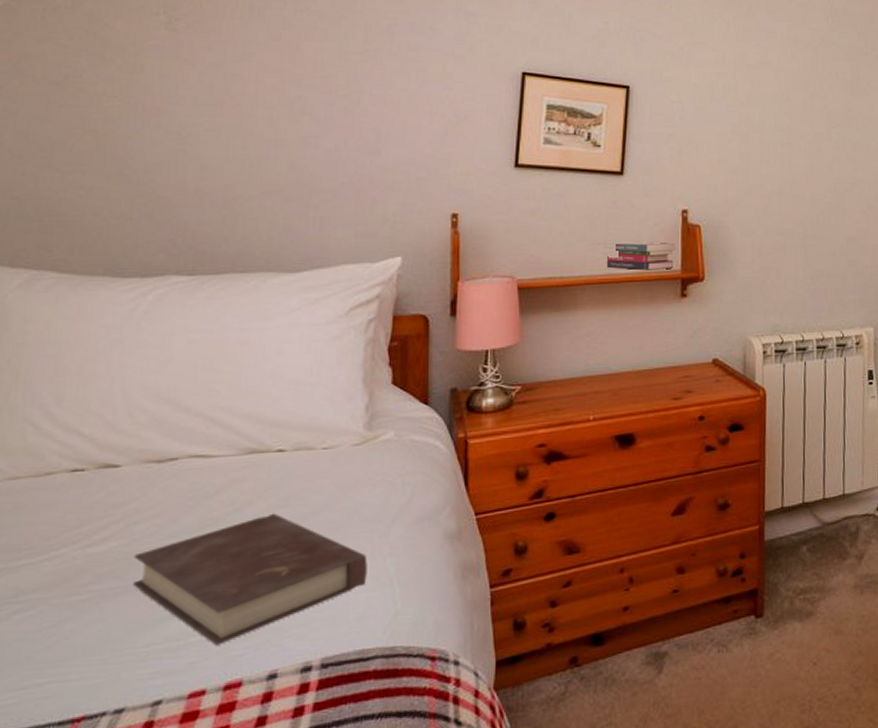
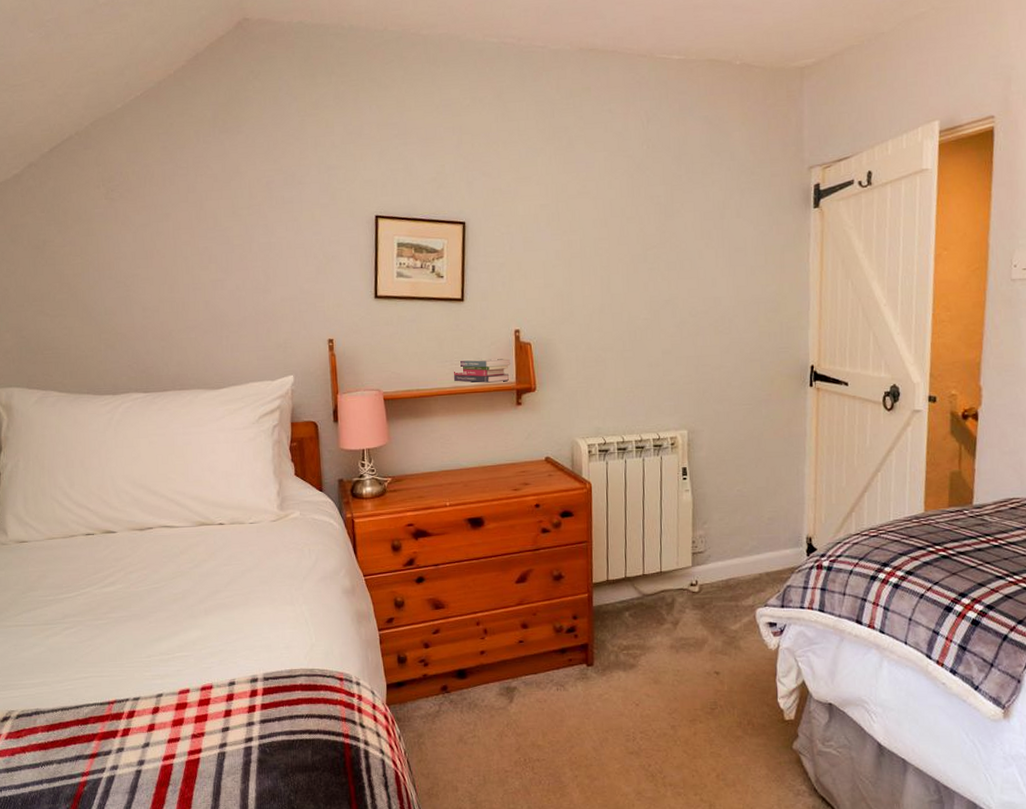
book: present [133,513,368,645] -> none [133,569,290,660]

